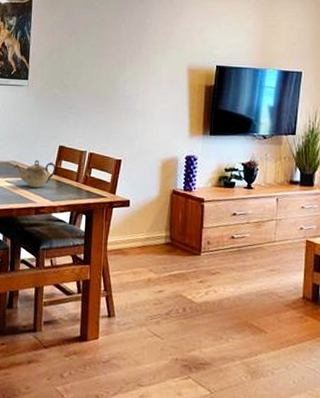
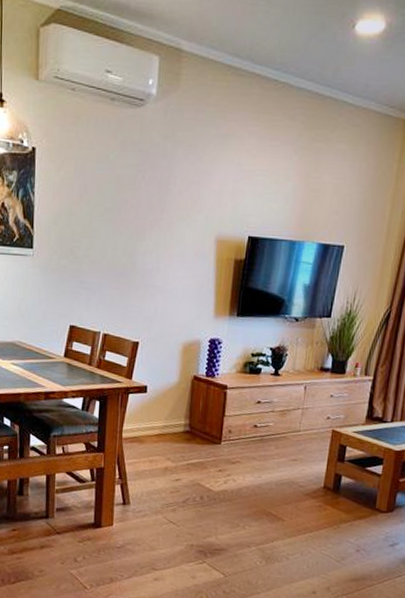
teapot: present [13,160,57,188] -> none [19,340,67,371]

